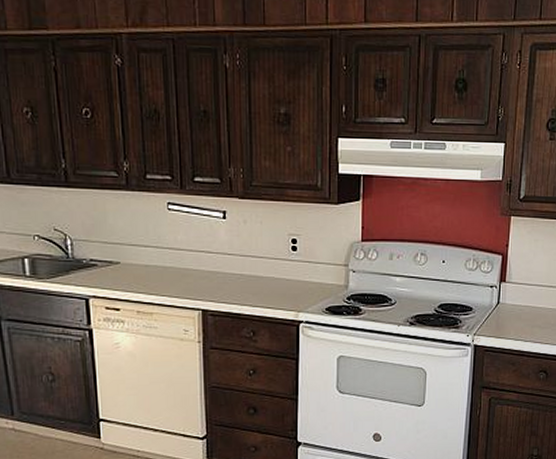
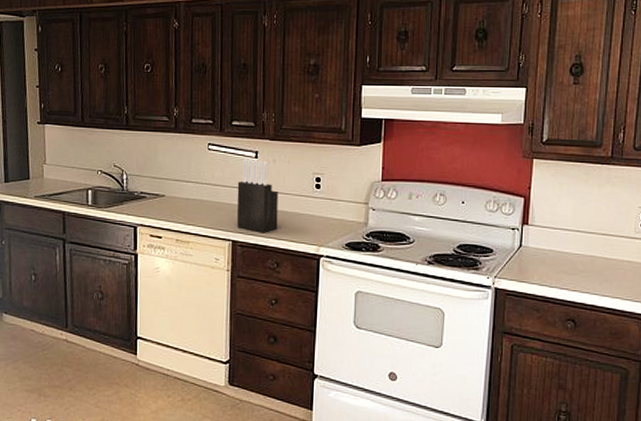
knife block: none [204,219,252,300] -> present [237,158,278,233]

